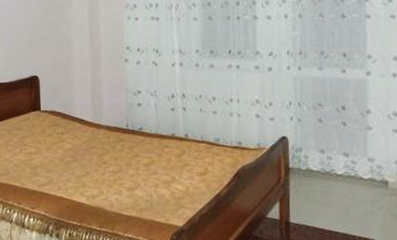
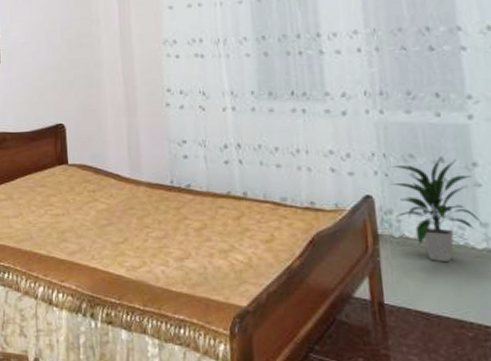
indoor plant: none [302,106,369,190] -> present [390,157,482,263]

